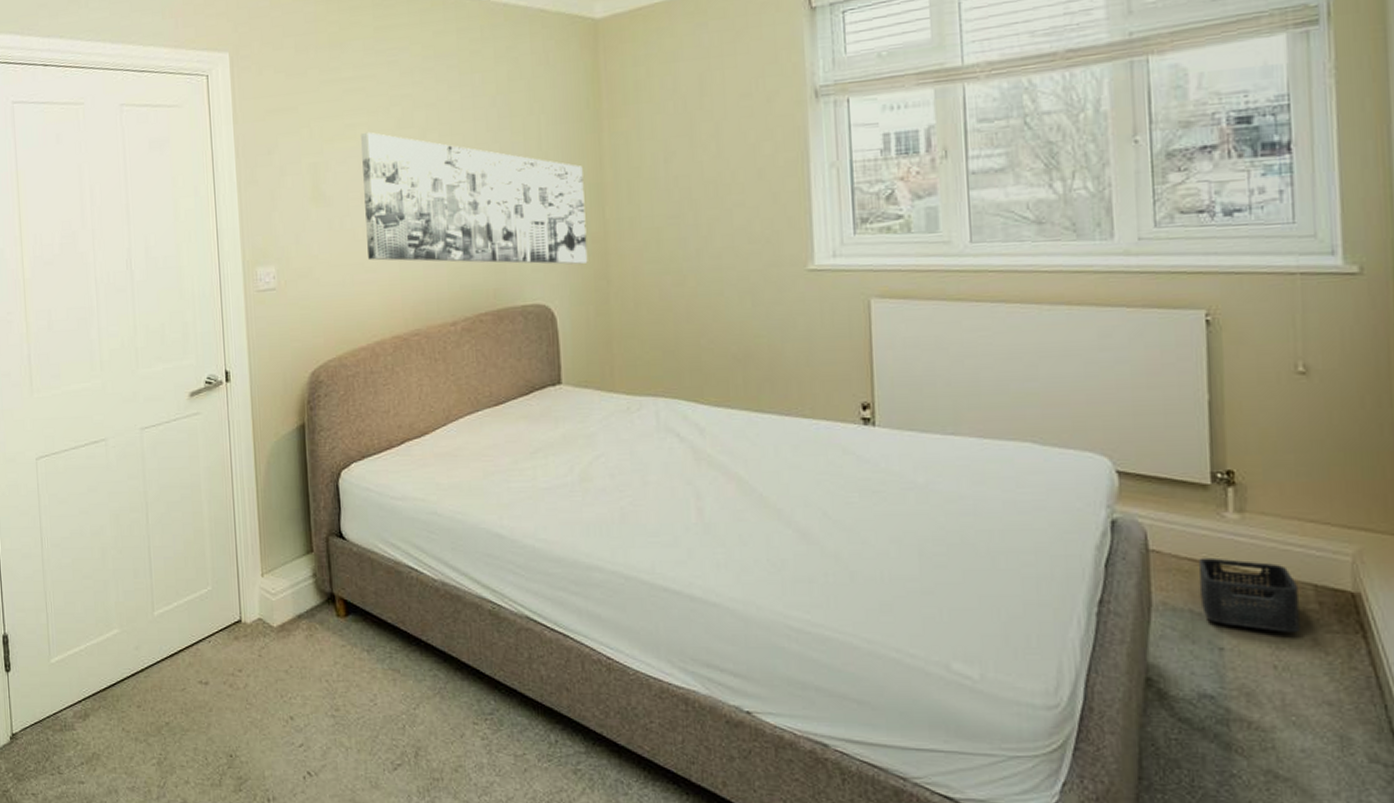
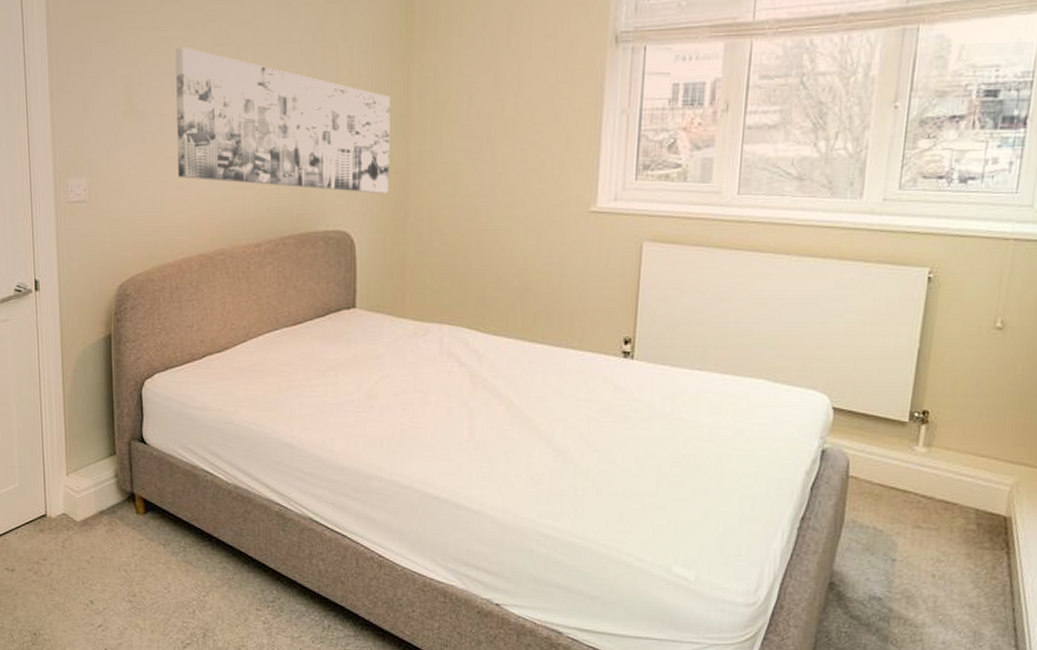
storage bin: present [1199,557,1300,632] -> none [883,484,964,548]

